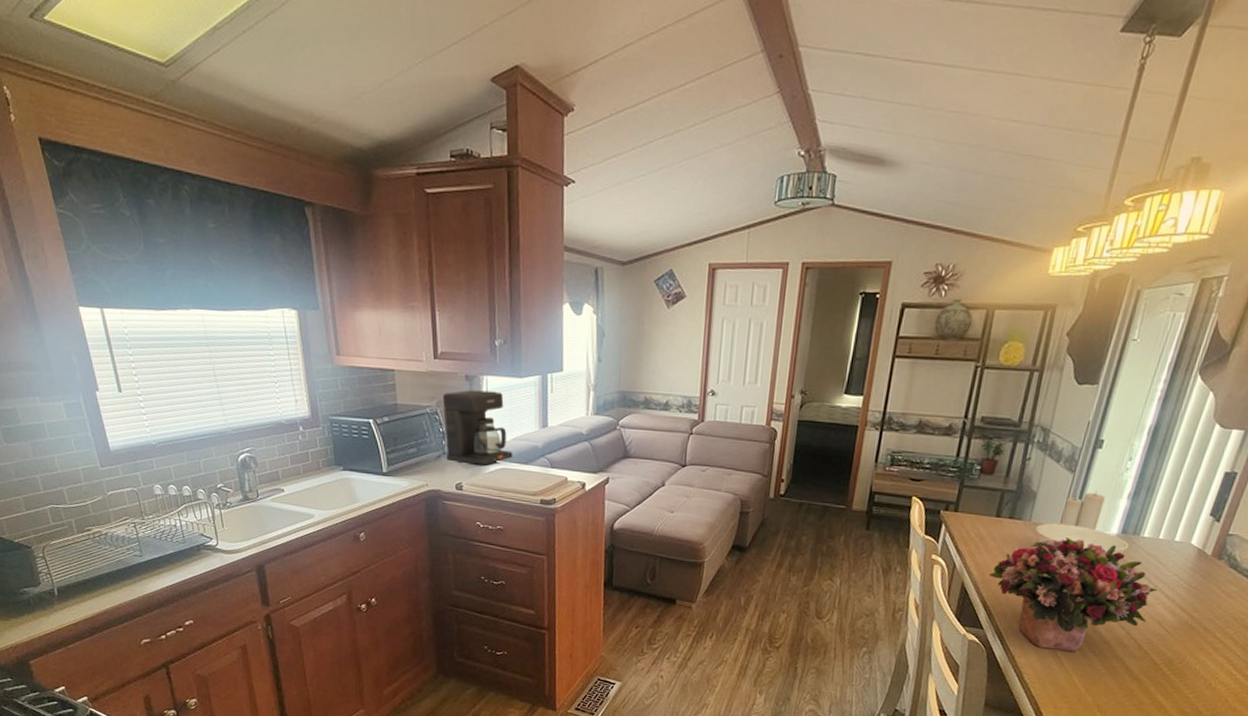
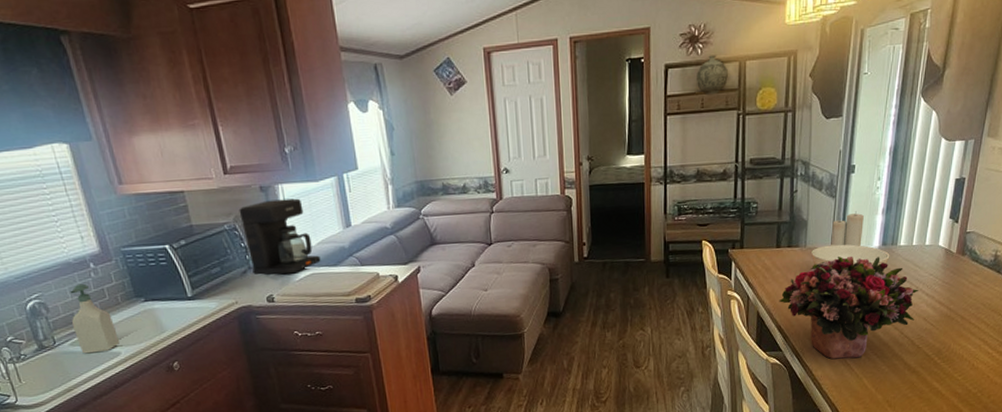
soap bottle: none [275,444,314,512] -> present [70,283,119,354]
potted plant: present [979,439,1007,475] -> none [754,178,775,211]

